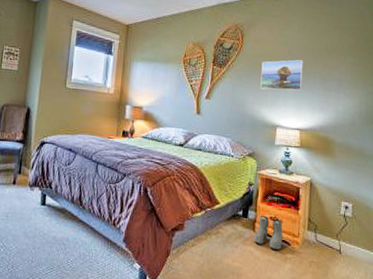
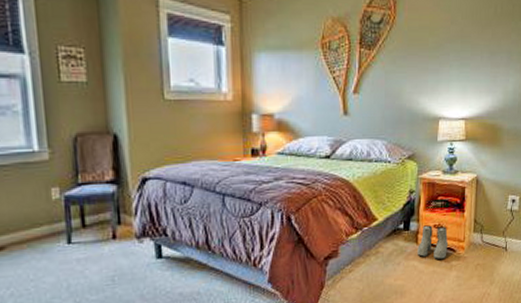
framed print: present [260,59,303,91] -> none [419,29,469,74]

